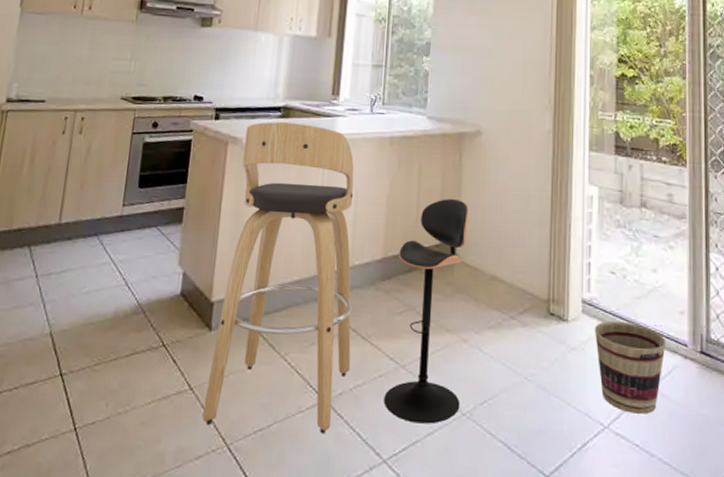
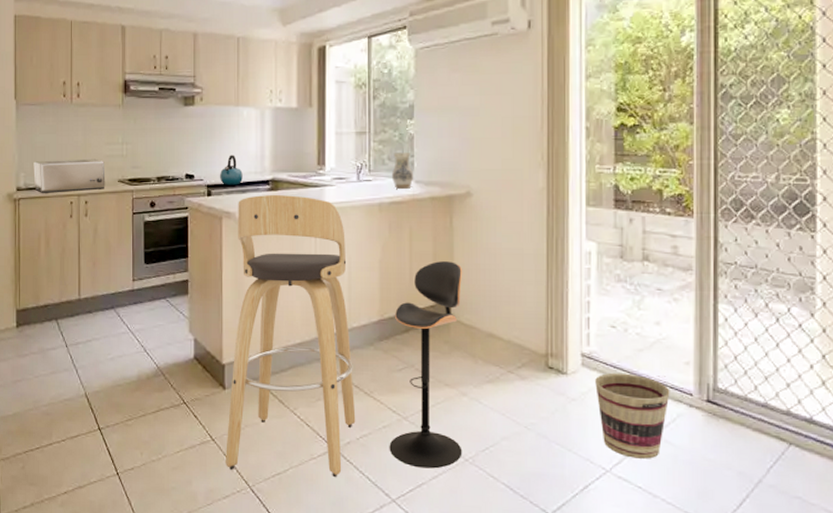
toaster: none [27,71,109,108] -> present [33,158,106,194]
kettle: none [229,79,255,110] -> present [219,155,243,185]
ceramic pitcher: none [404,88,427,125] -> present [391,153,414,190]

